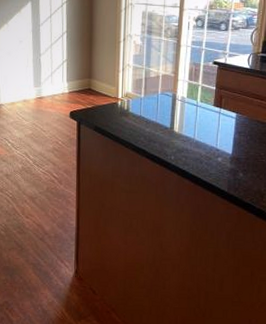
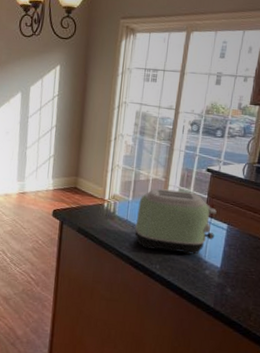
toaster: none [149,84,225,144] -> present [134,188,217,255]

